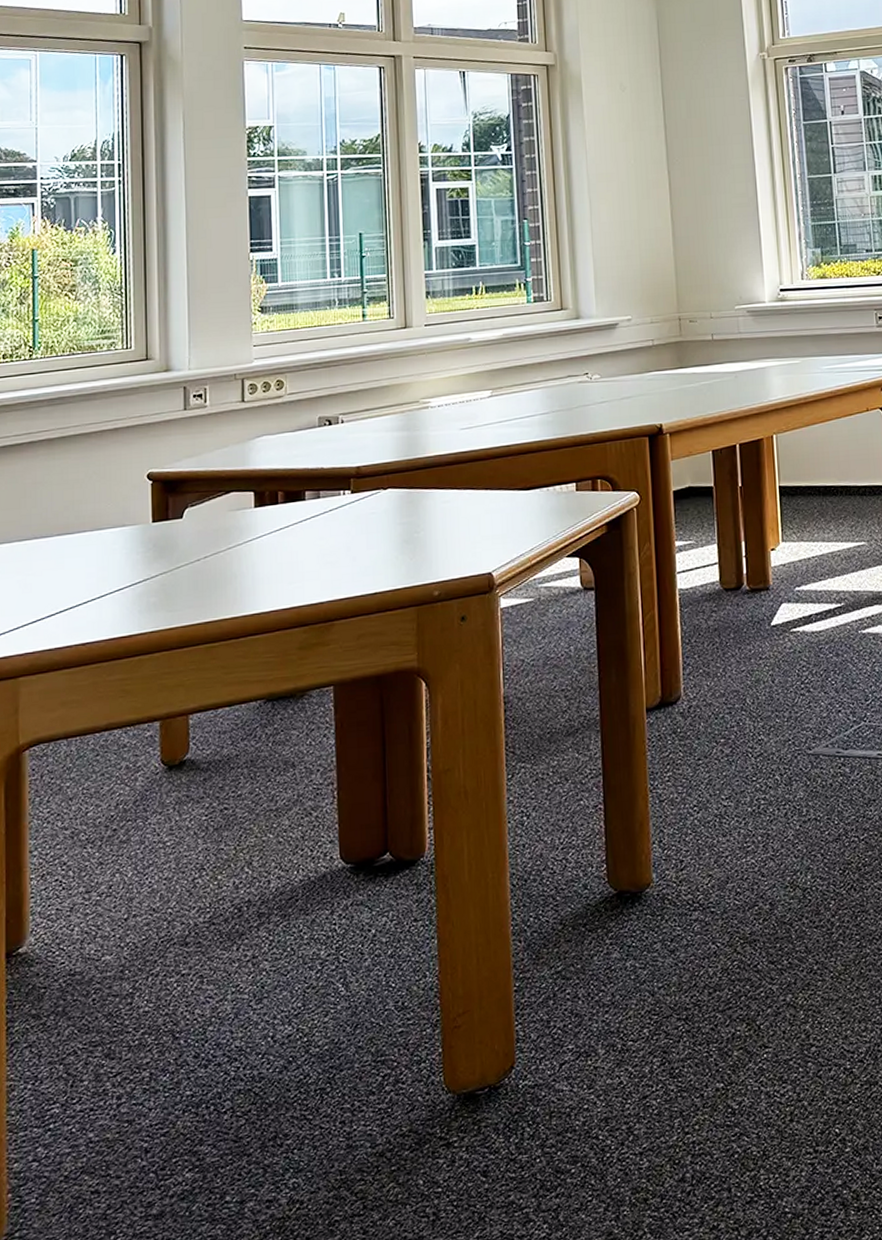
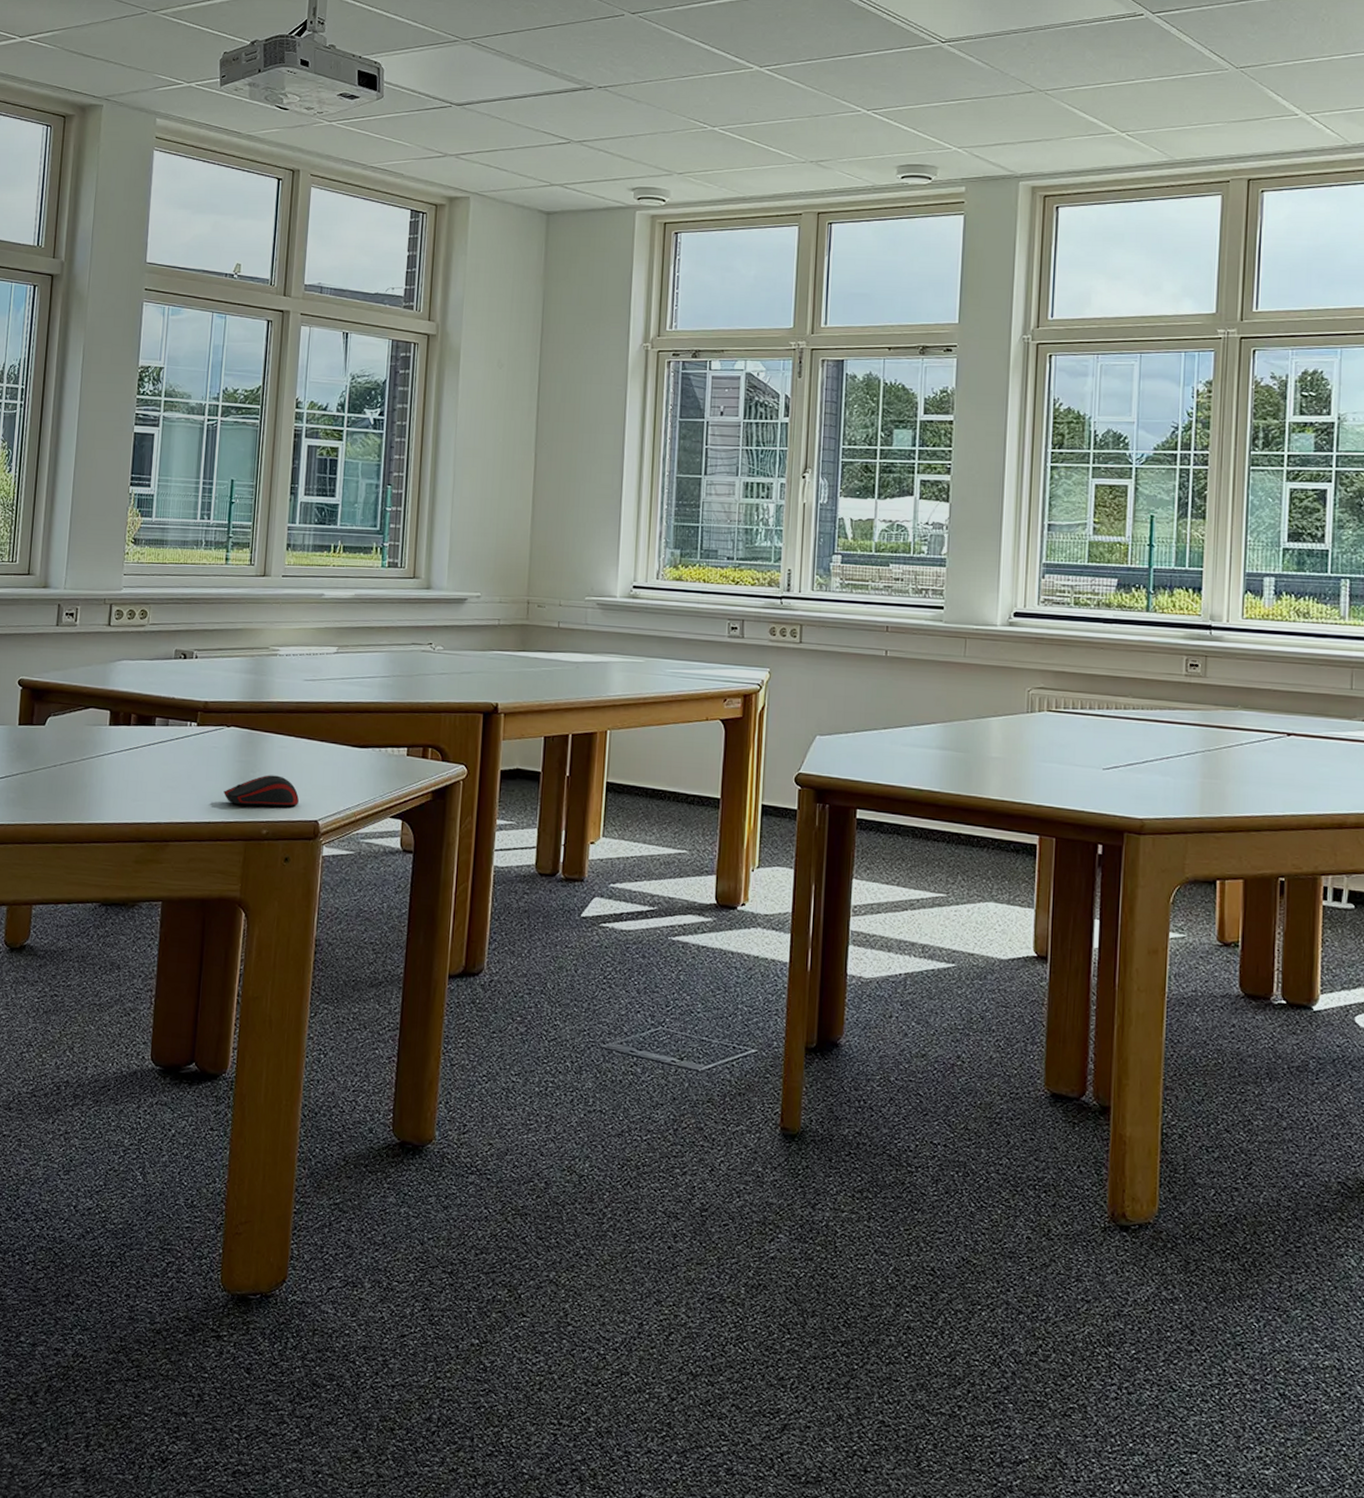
computer mouse: none [388,532,469,570] -> present [224,775,299,806]

